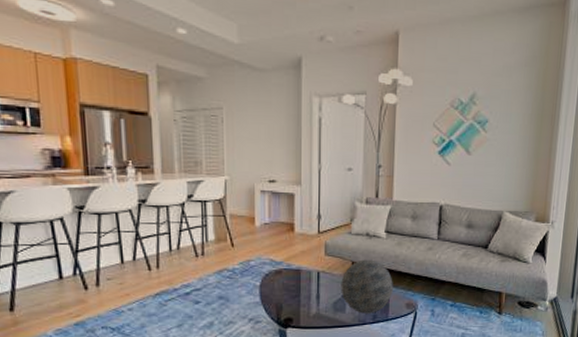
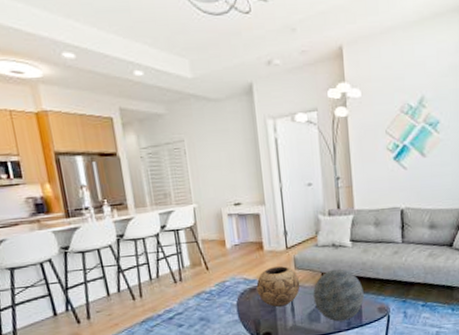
decorative bowl: none [283,251,329,292] -> present [256,266,300,307]

